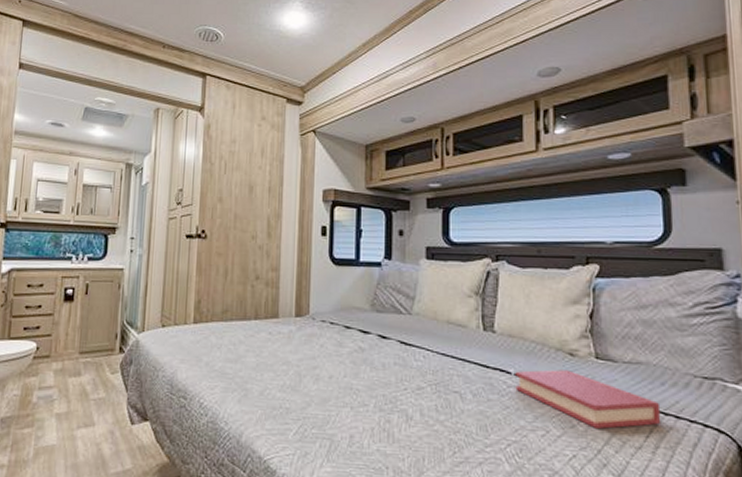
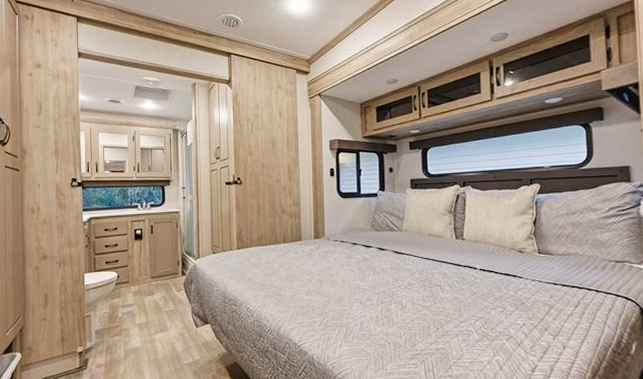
hardback book: present [515,369,661,429] -> none [480,263,586,303]

